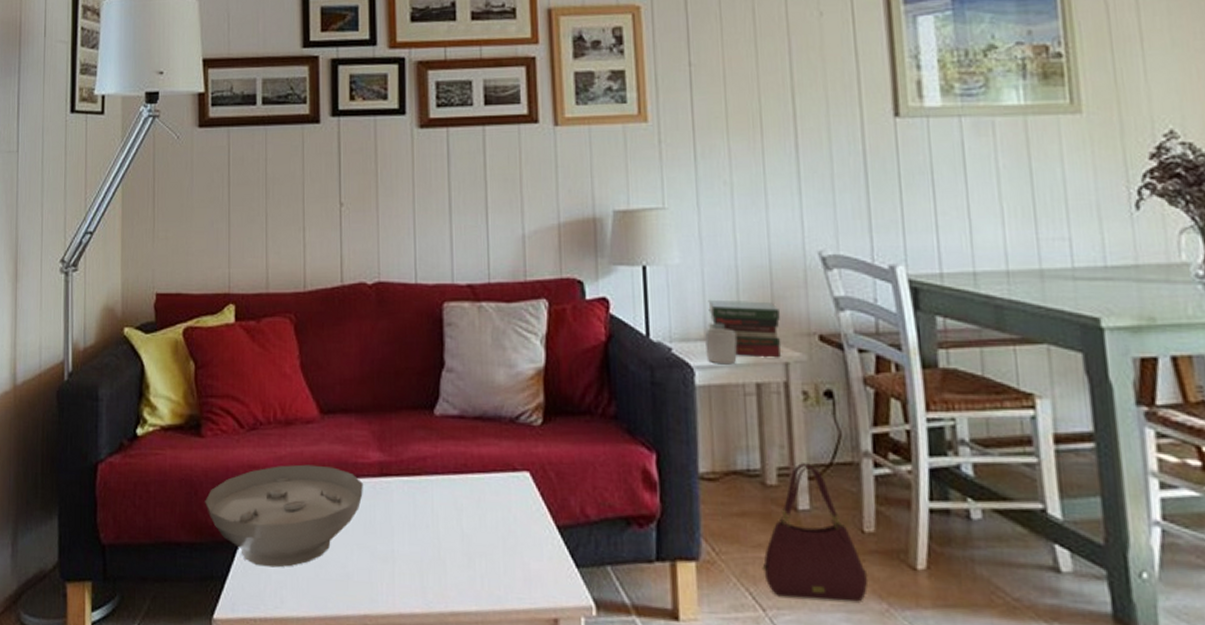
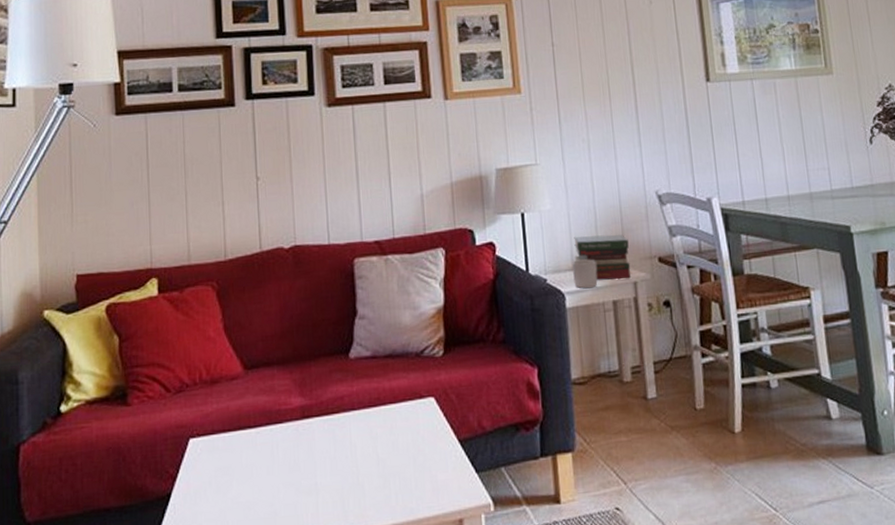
decorative bowl: present [205,464,363,568] -> none [133,416,287,517]
handbag: present [762,463,869,601] -> none [623,360,701,471]

